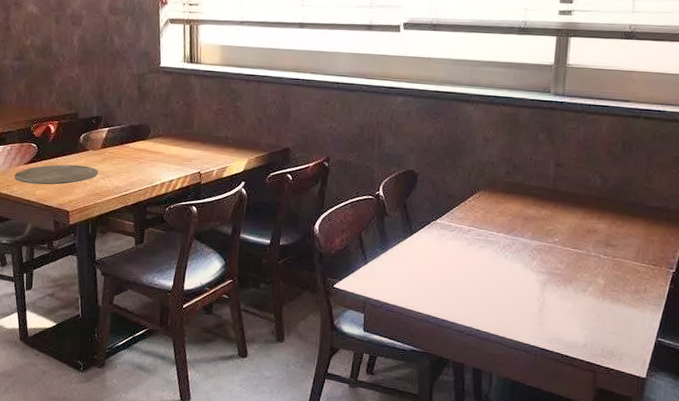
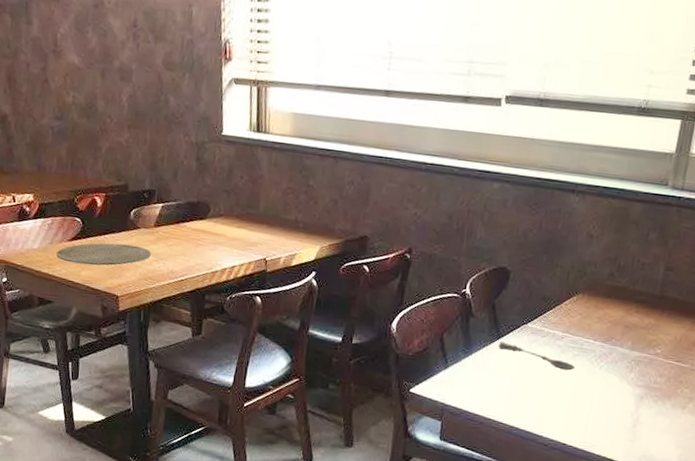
soupspoon: none [412,237,482,261] -> present [498,342,575,371]

